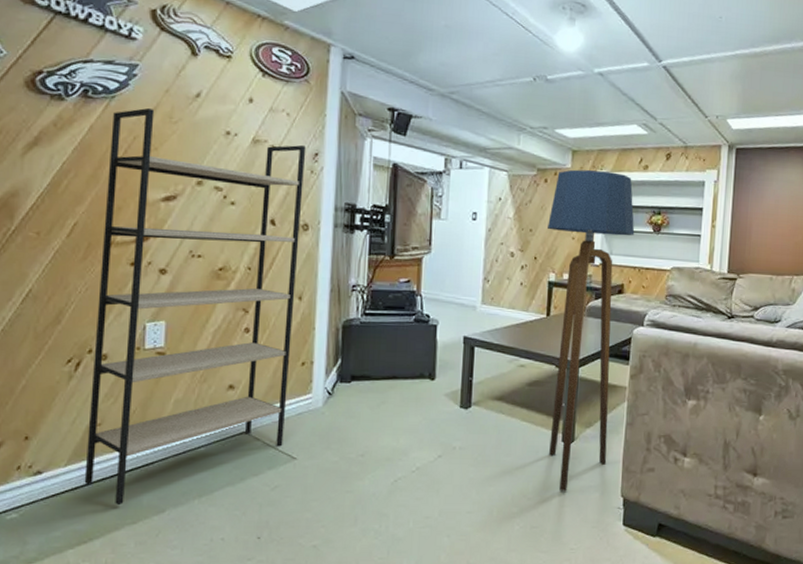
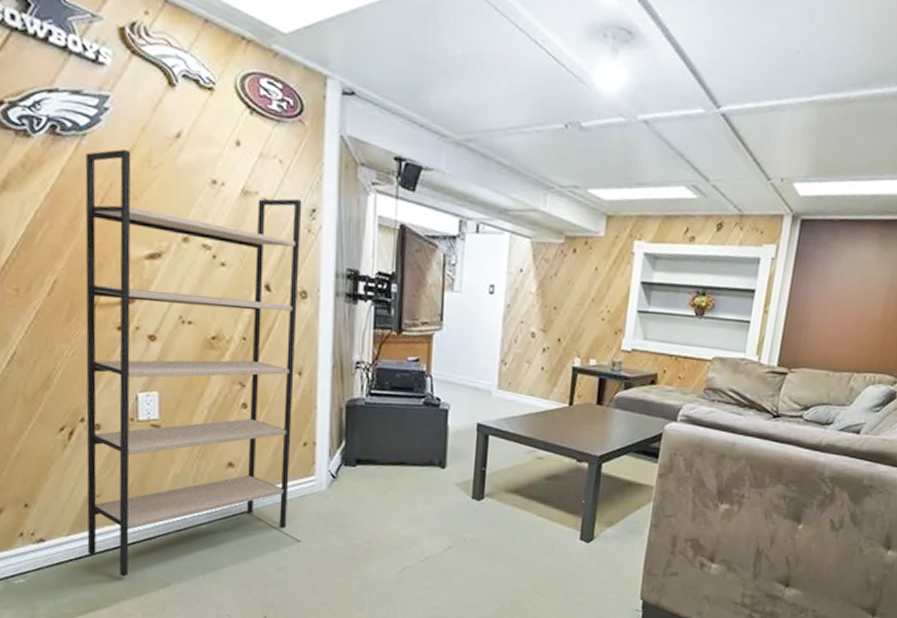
floor lamp: present [548,169,635,492] -> none [566,238,675,591]

